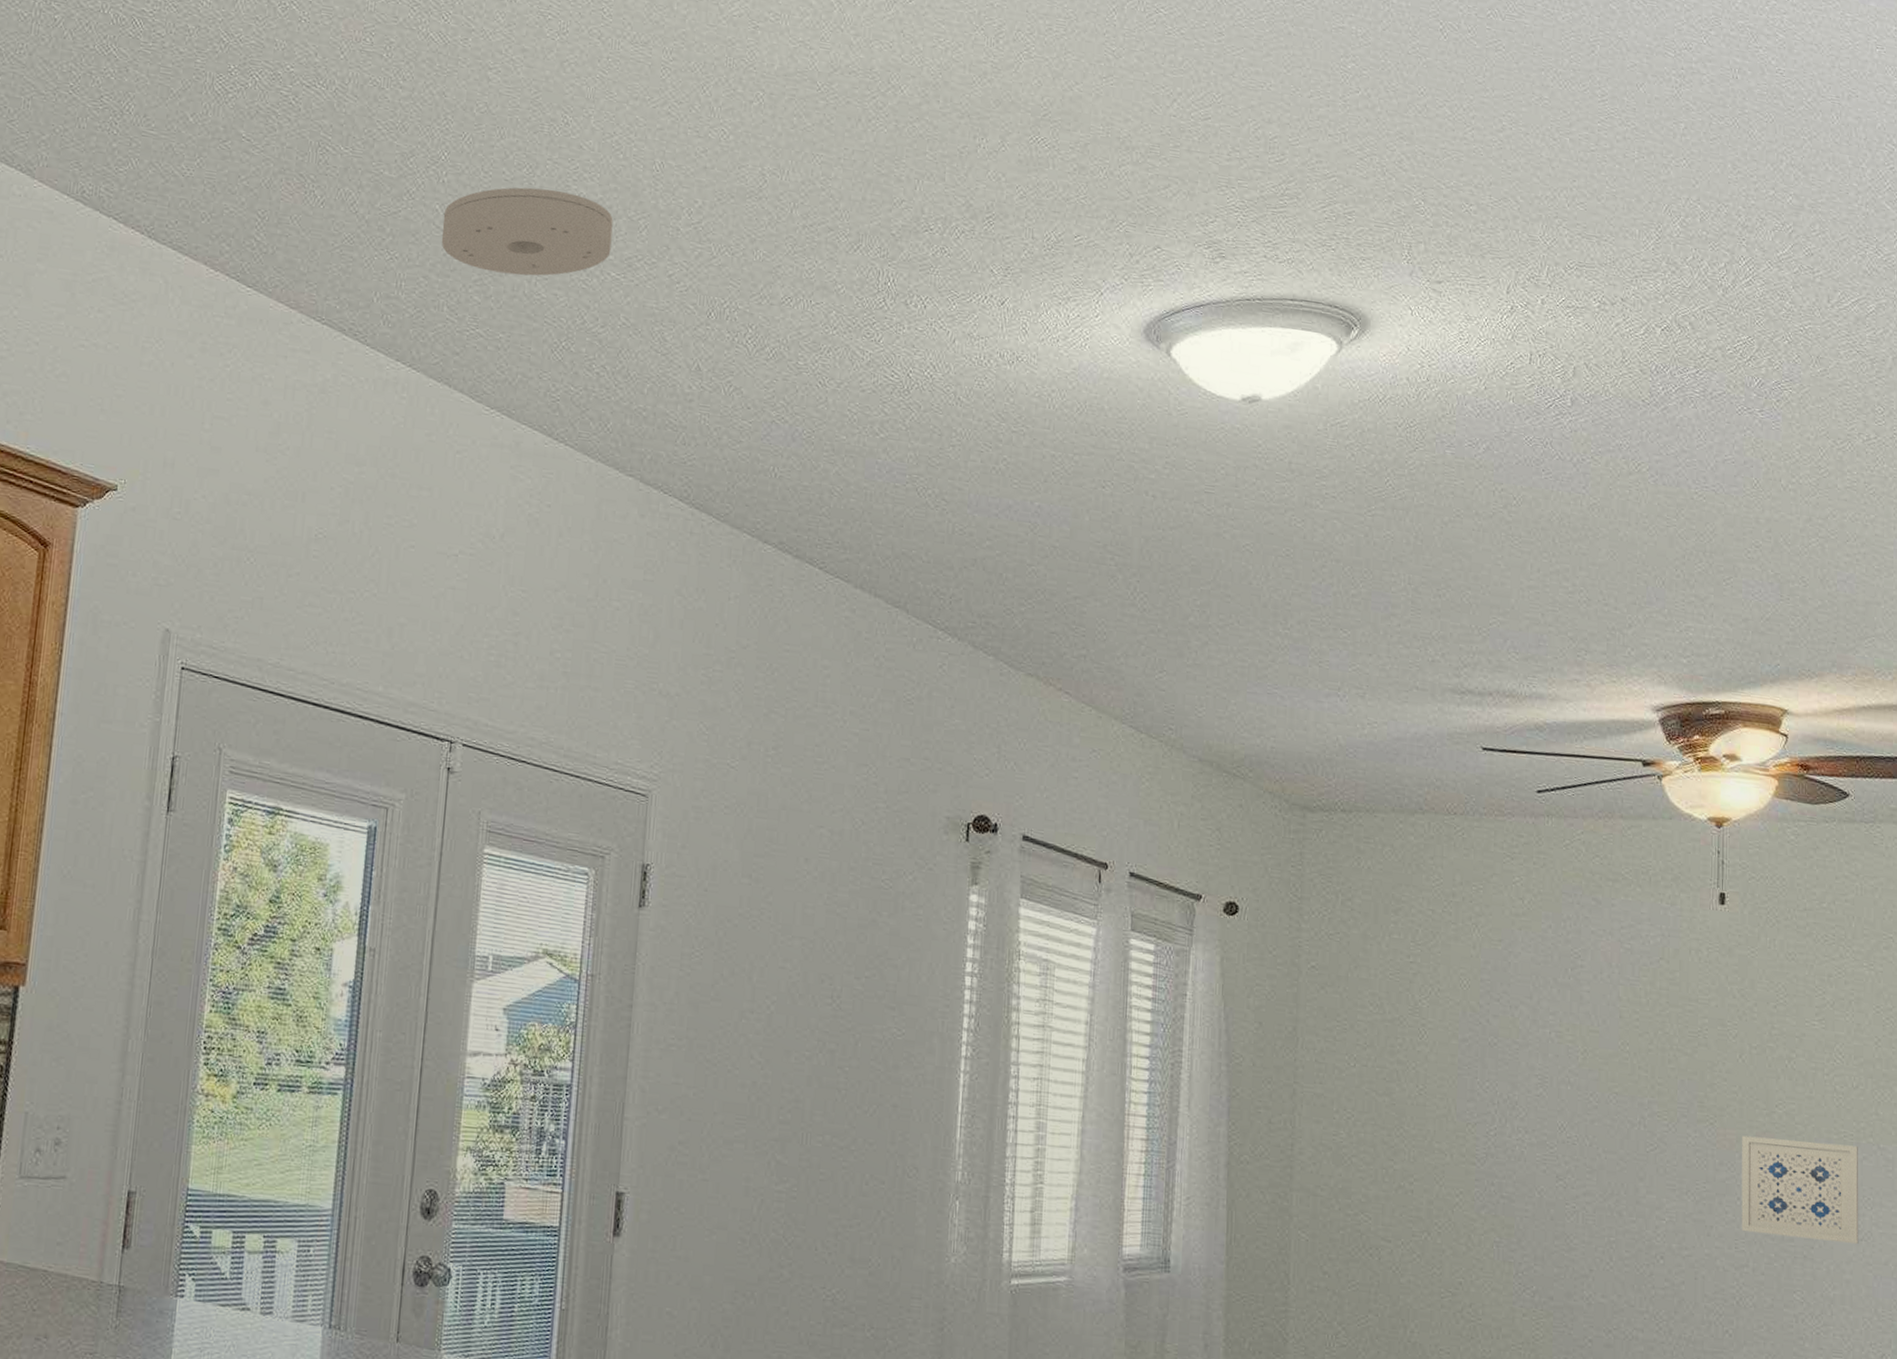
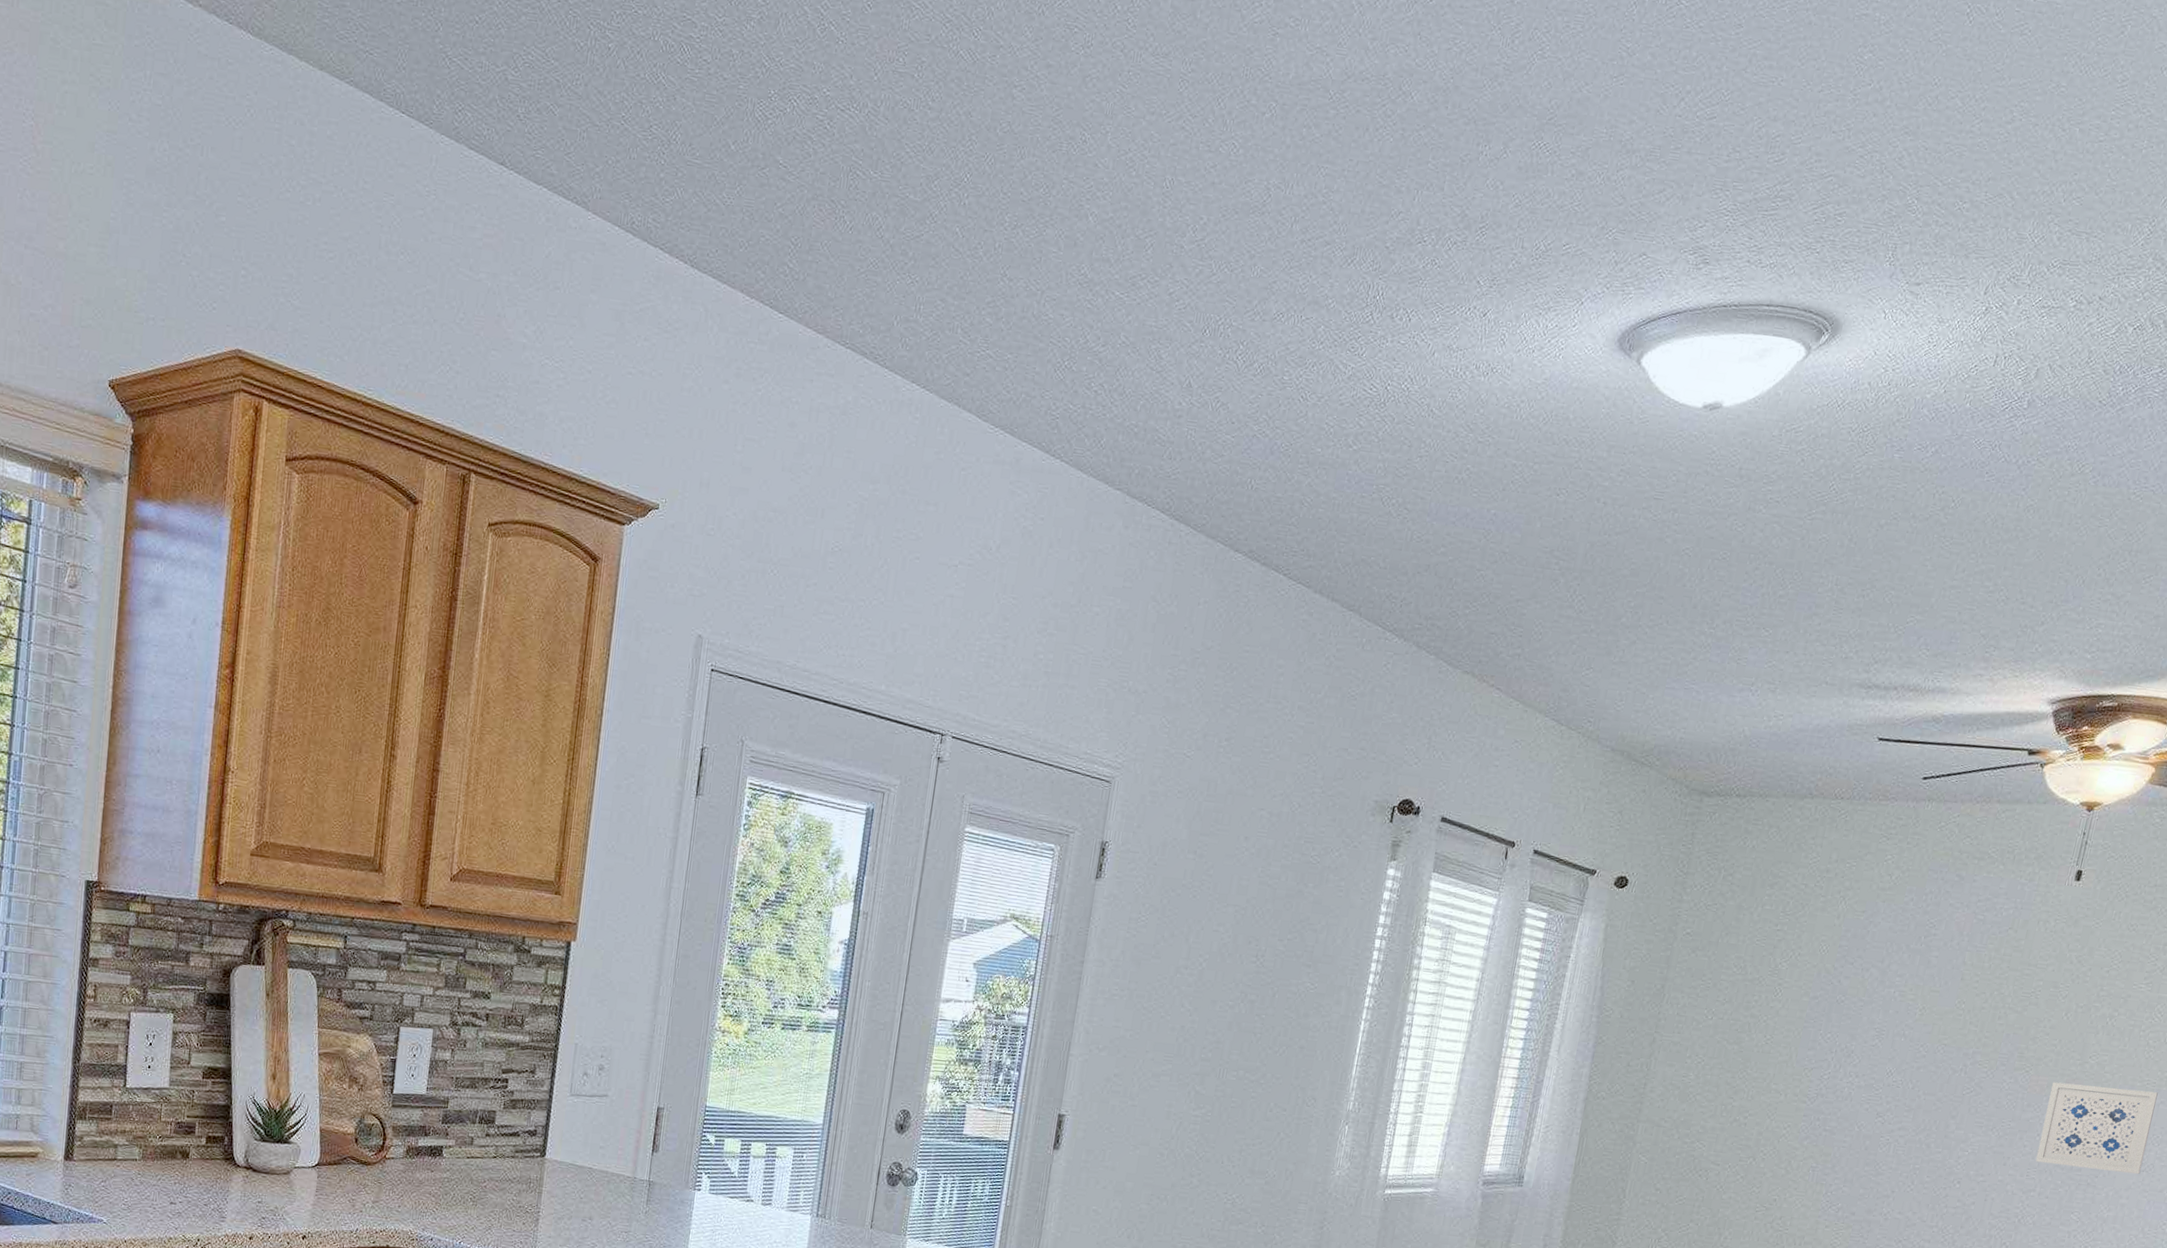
smoke detector: present [441,187,613,276] -> none [959,208,1122,297]

